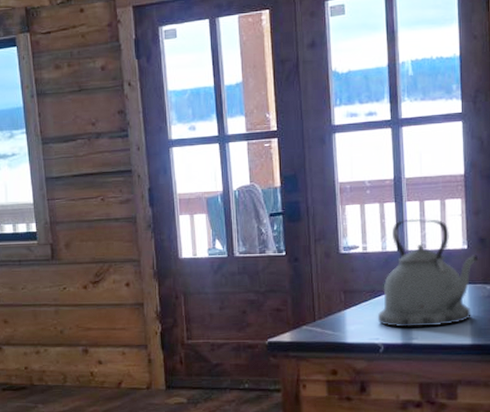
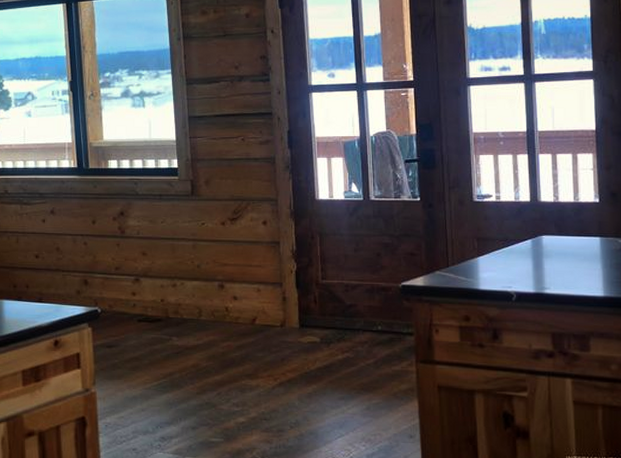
kettle: present [377,218,479,328] -> none [510,170,611,278]

